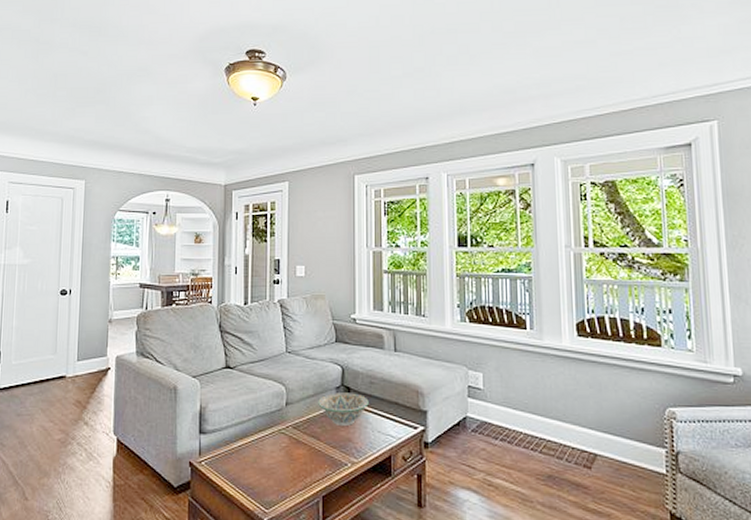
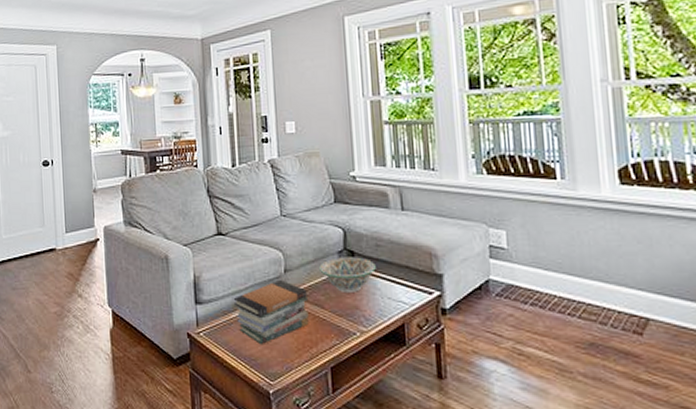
book stack: none [236,413,305,473] -> present [233,280,309,344]

